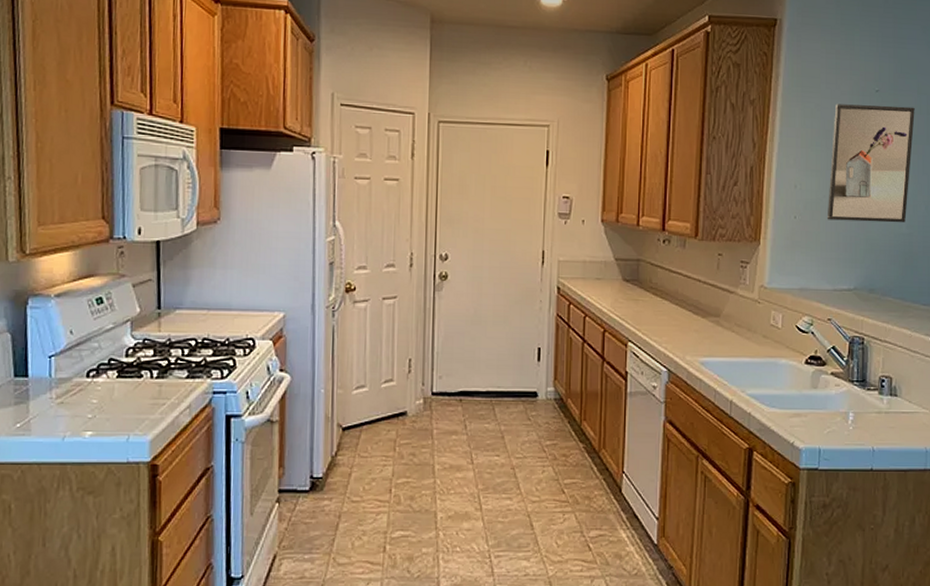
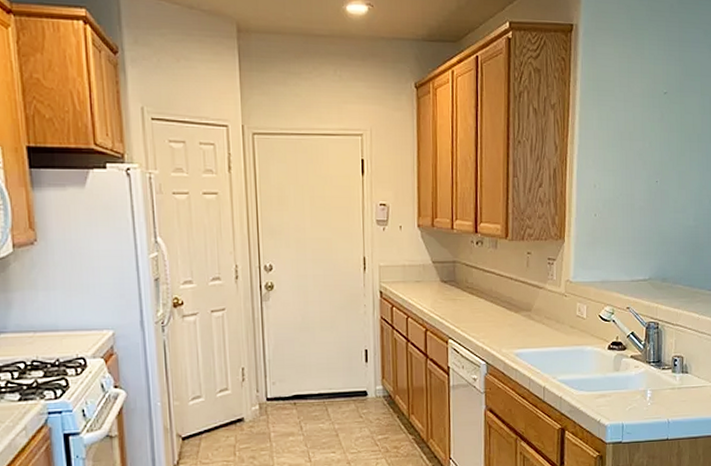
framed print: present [826,104,915,223] -> none [623,106,699,217]

